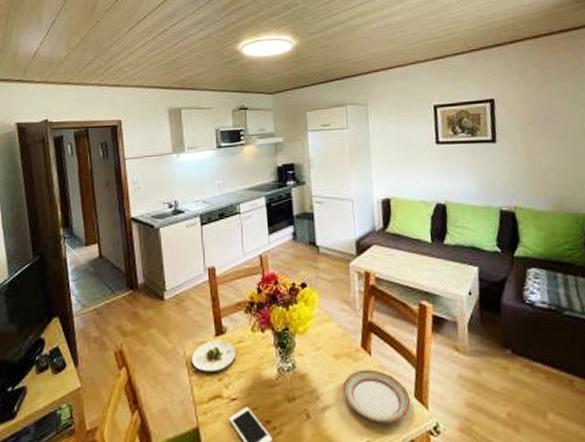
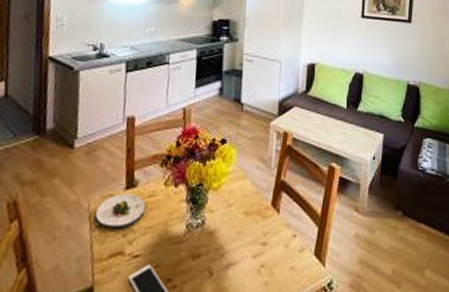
plate: present [343,369,411,423] -> none [249,227,311,280]

